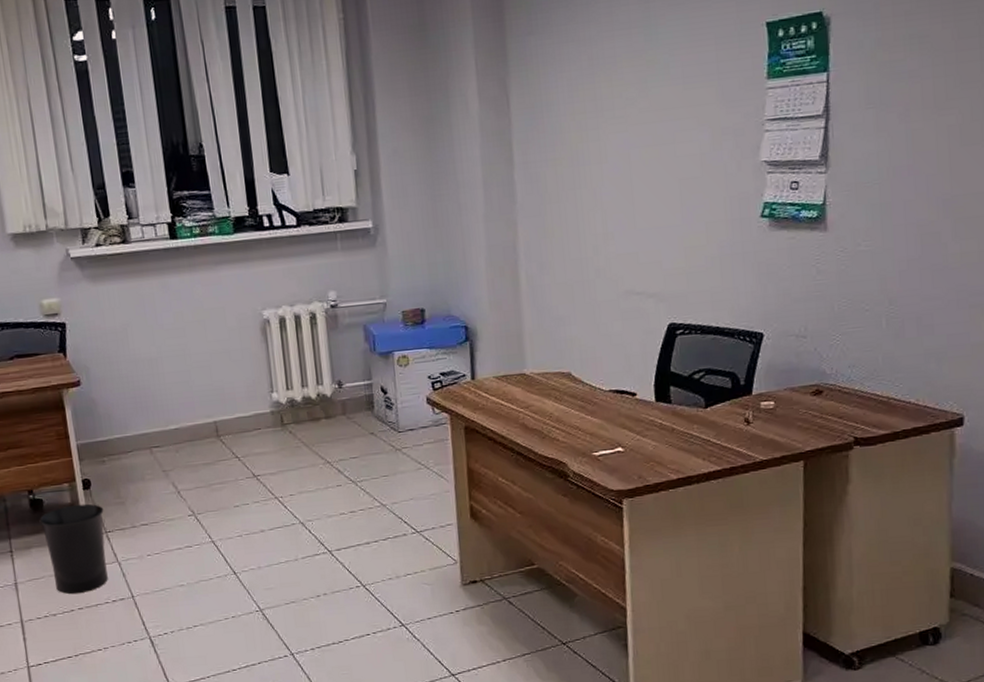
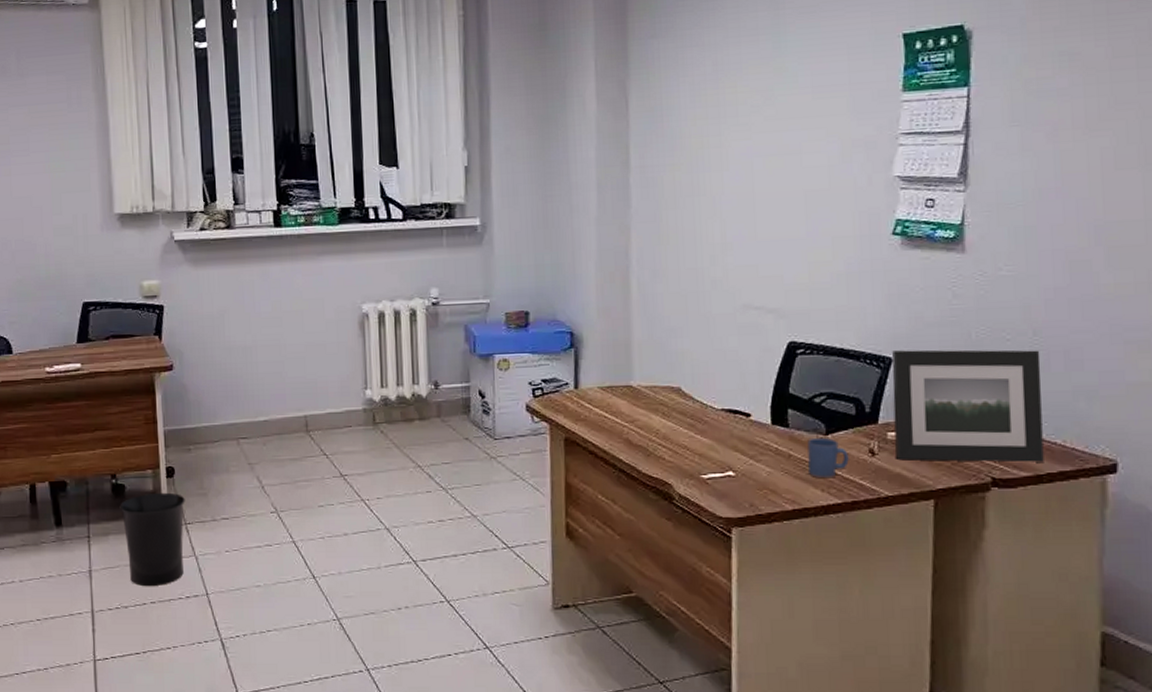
mug: none [689,410,727,449] -> present [807,437,849,479]
picture frame: none [763,318,900,427] -> present [892,349,1044,463]

